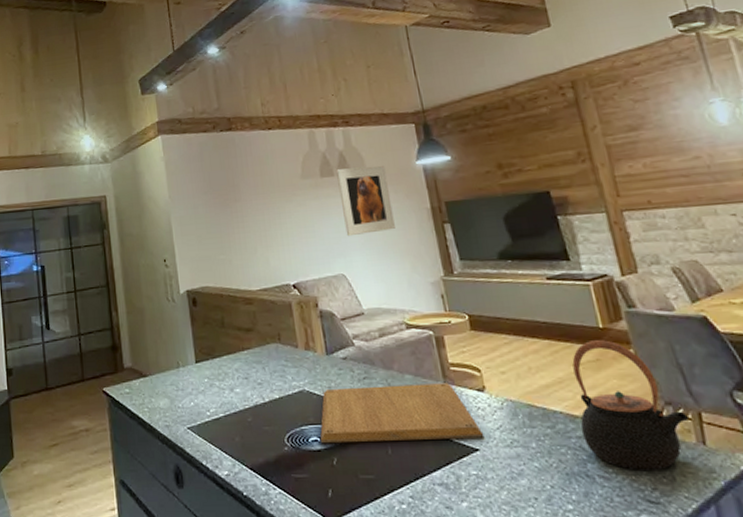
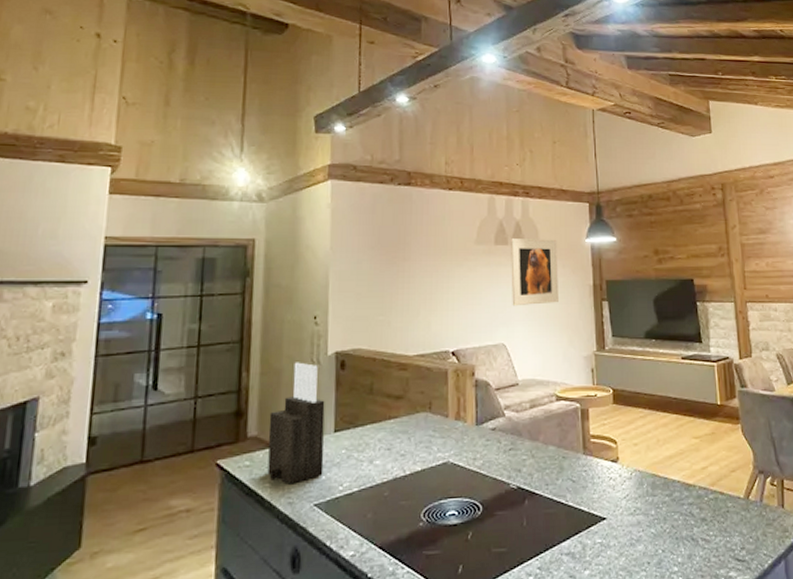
knife block: none [139,301,191,410] -> present [267,362,325,485]
chopping board: present [320,383,485,444] -> none [457,454,612,518]
teapot: present [572,340,689,470] -> none [692,415,774,533]

